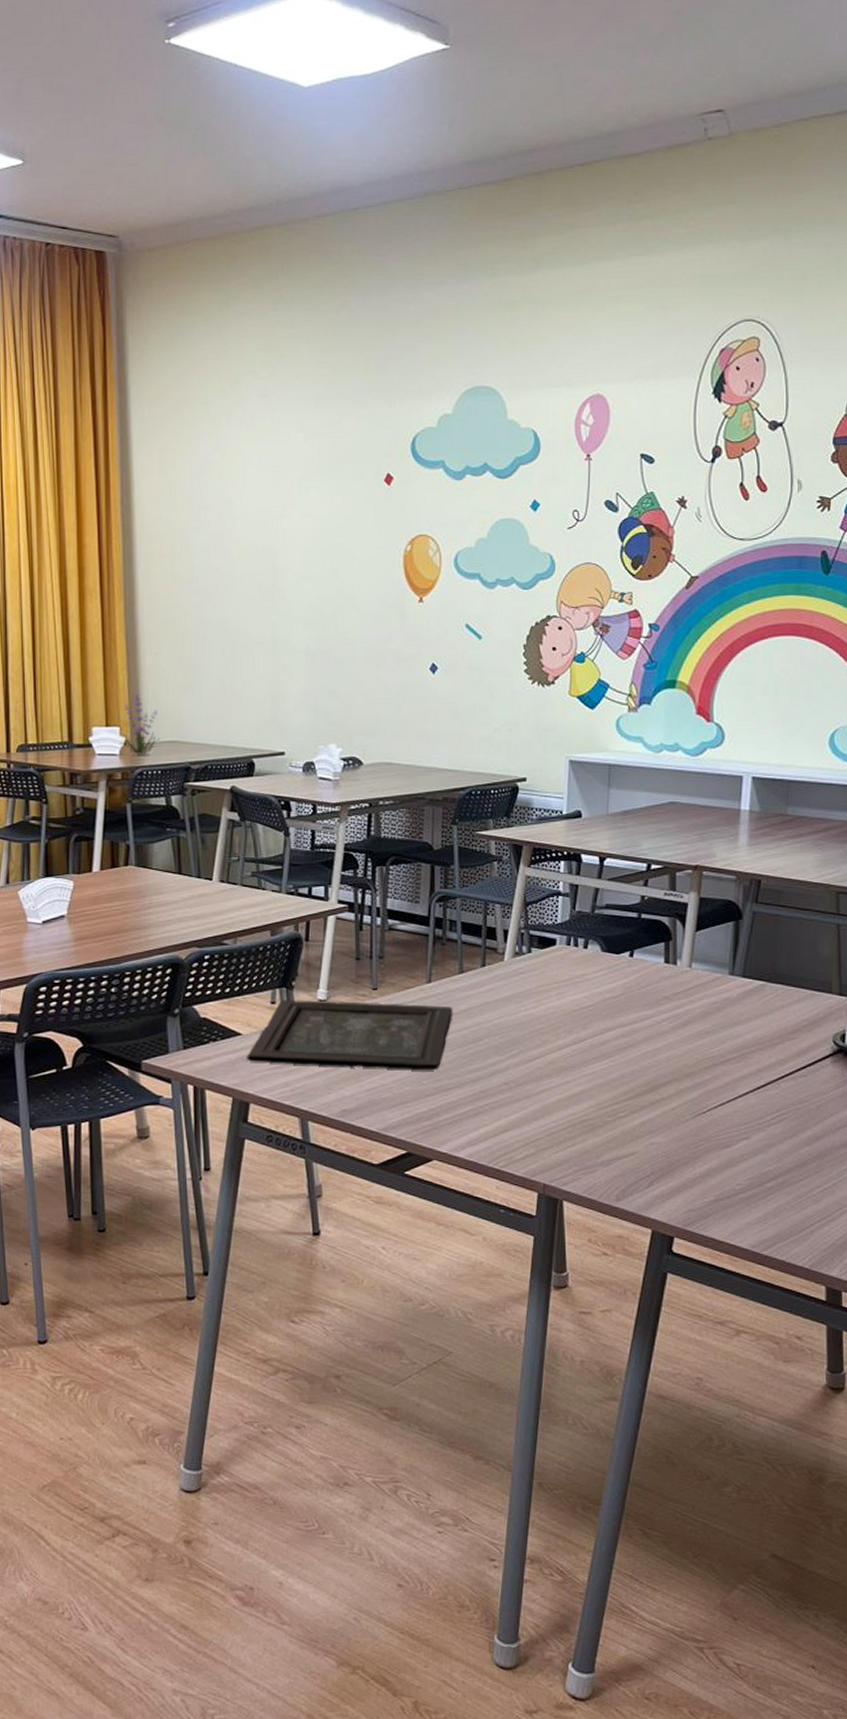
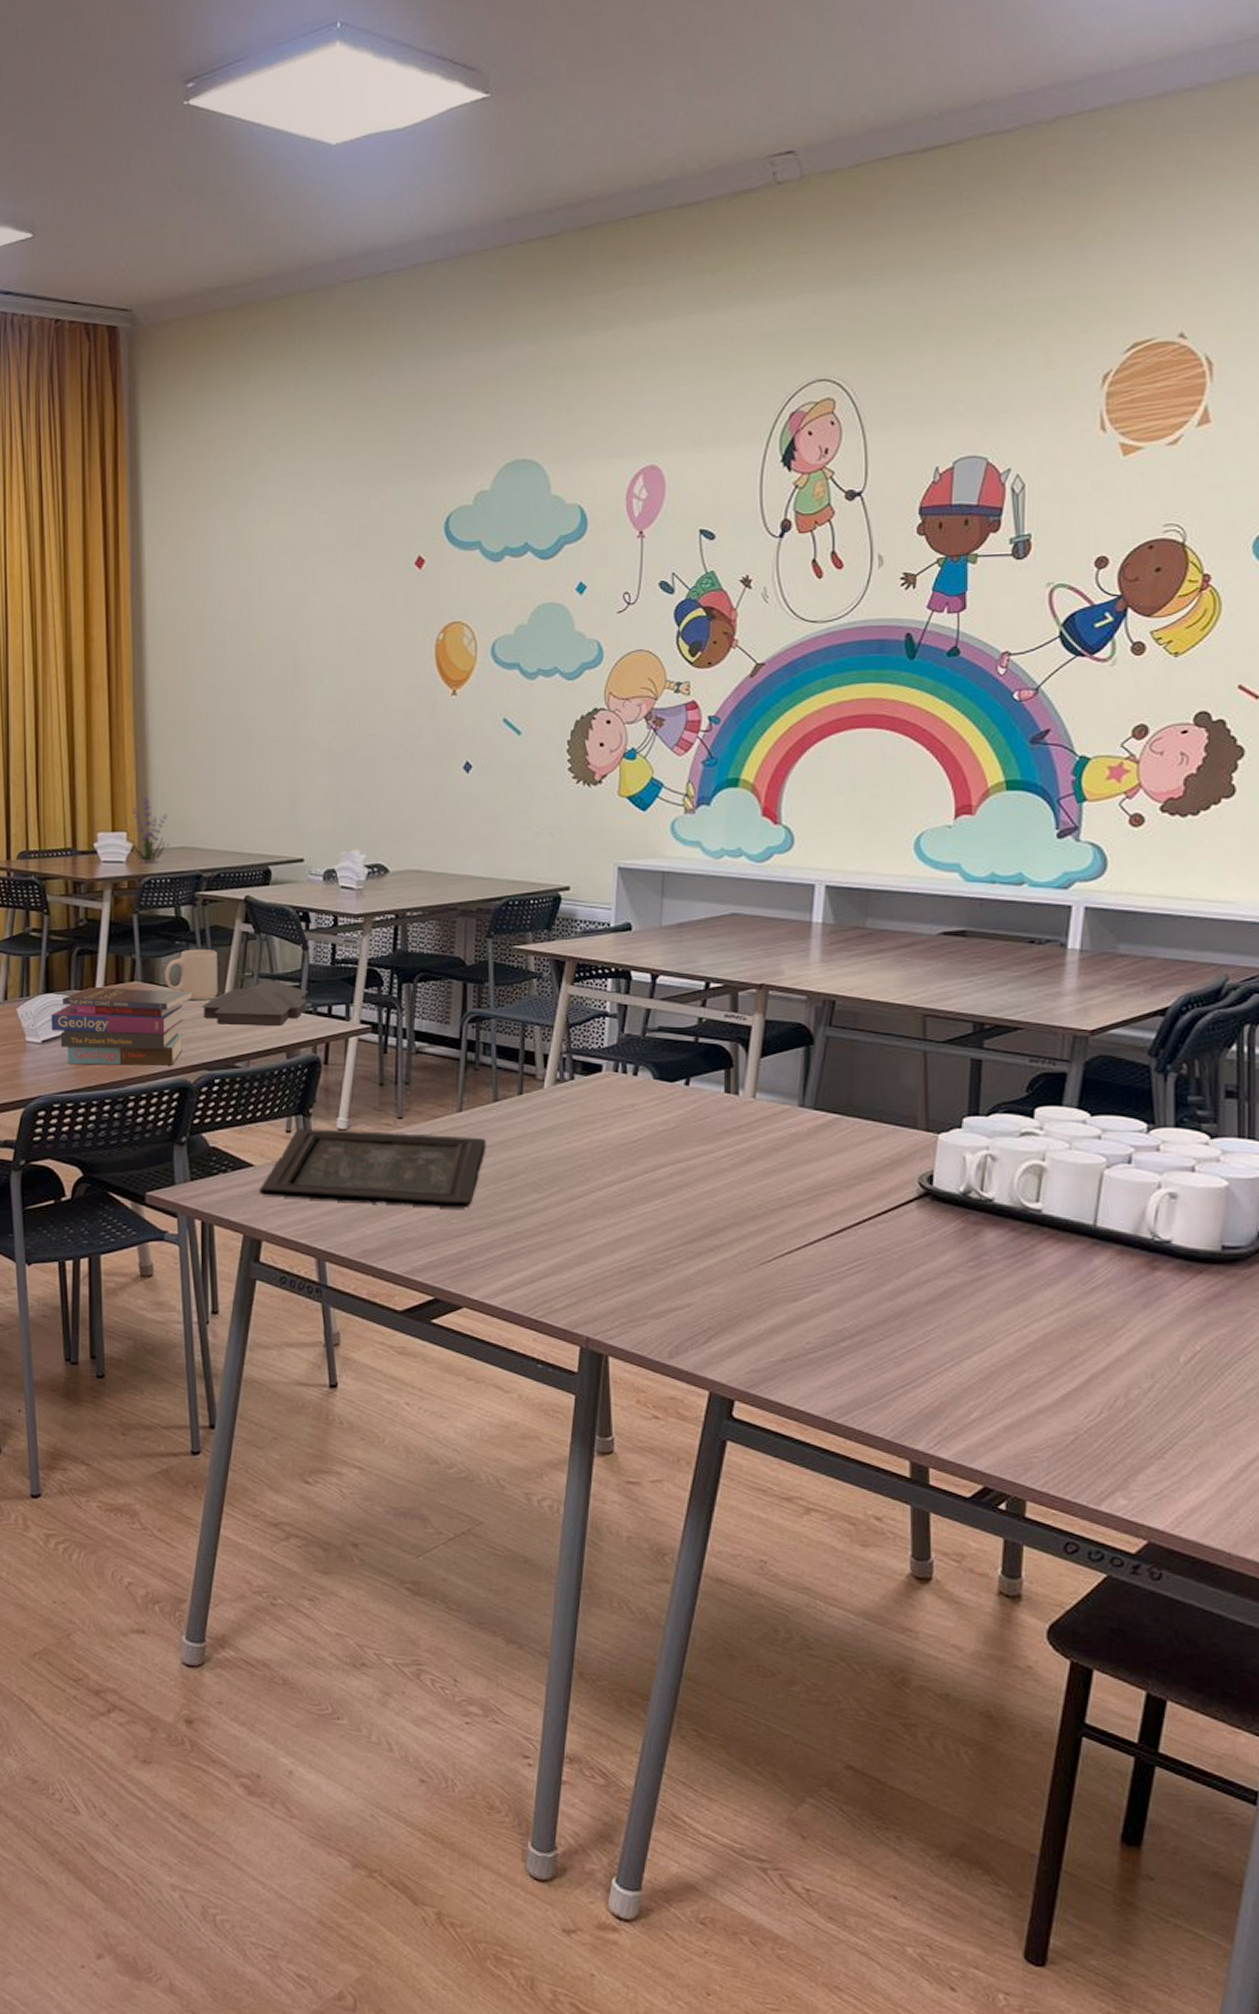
books: none [51,871,182,944] -> present [51,987,192,1065]
cup: none [157,835,207,883] -> present [165,948,218,1001]
papers: none [191,864,290,906] -> present [201,980,308,1026]

